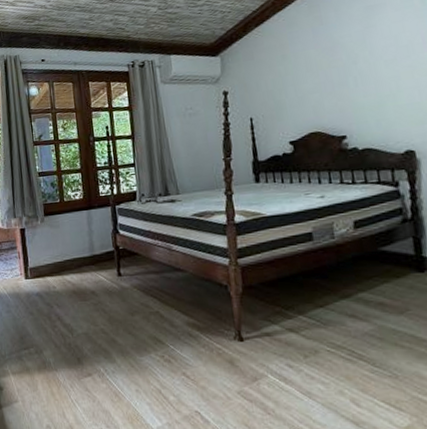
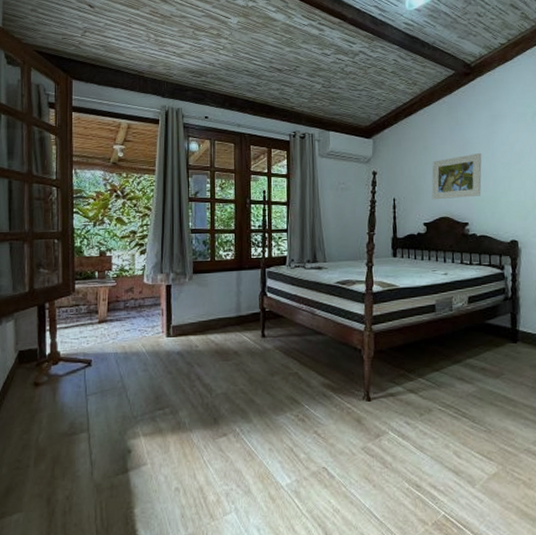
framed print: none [293,52,361,115] -> present [431,152,482,200]

